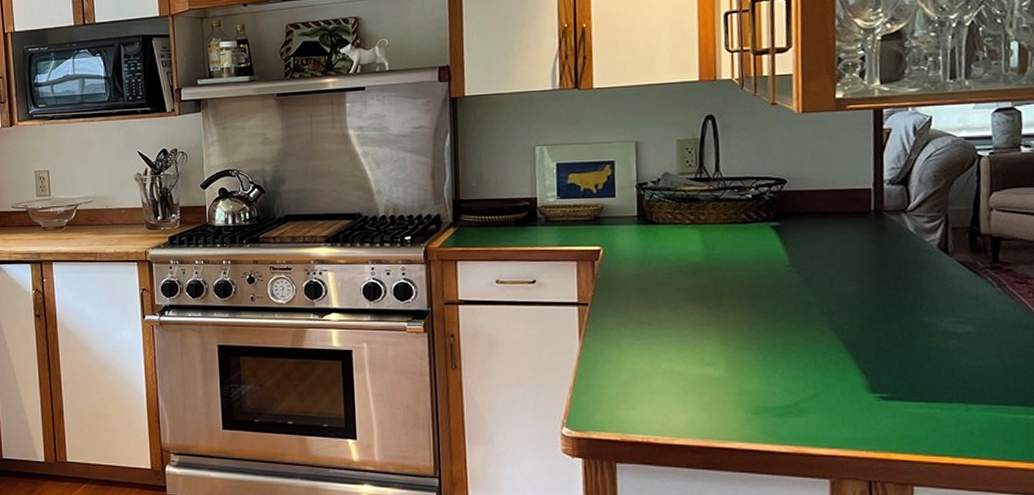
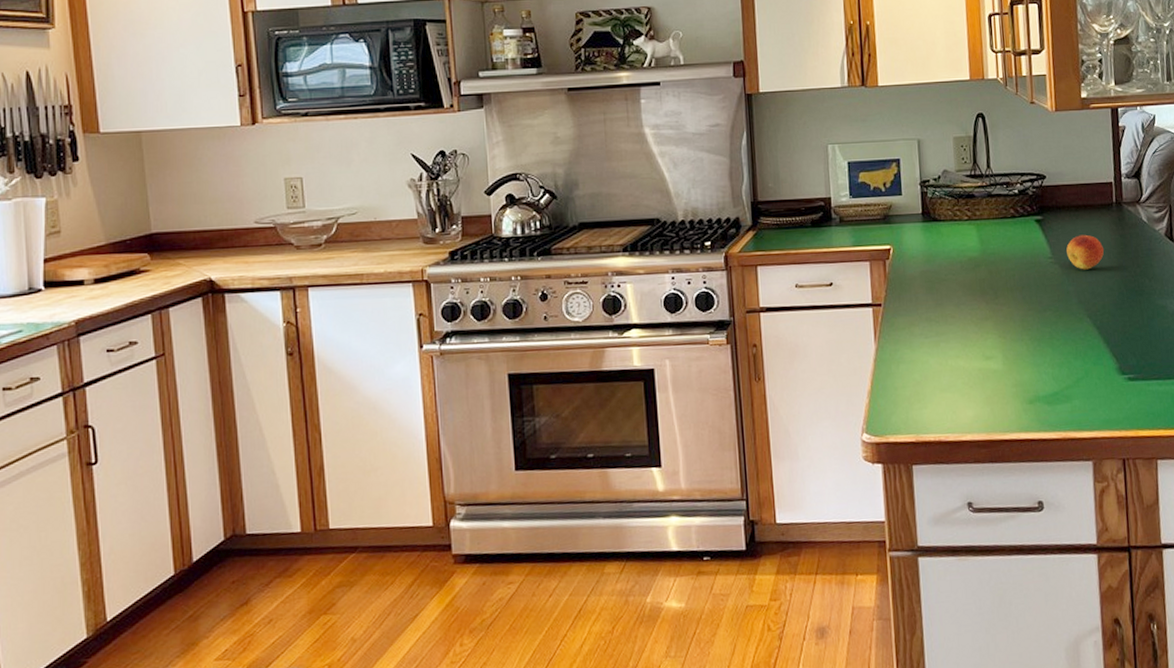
fruit: none [809,243,856,280] -> present [1066,234,1104,270]

